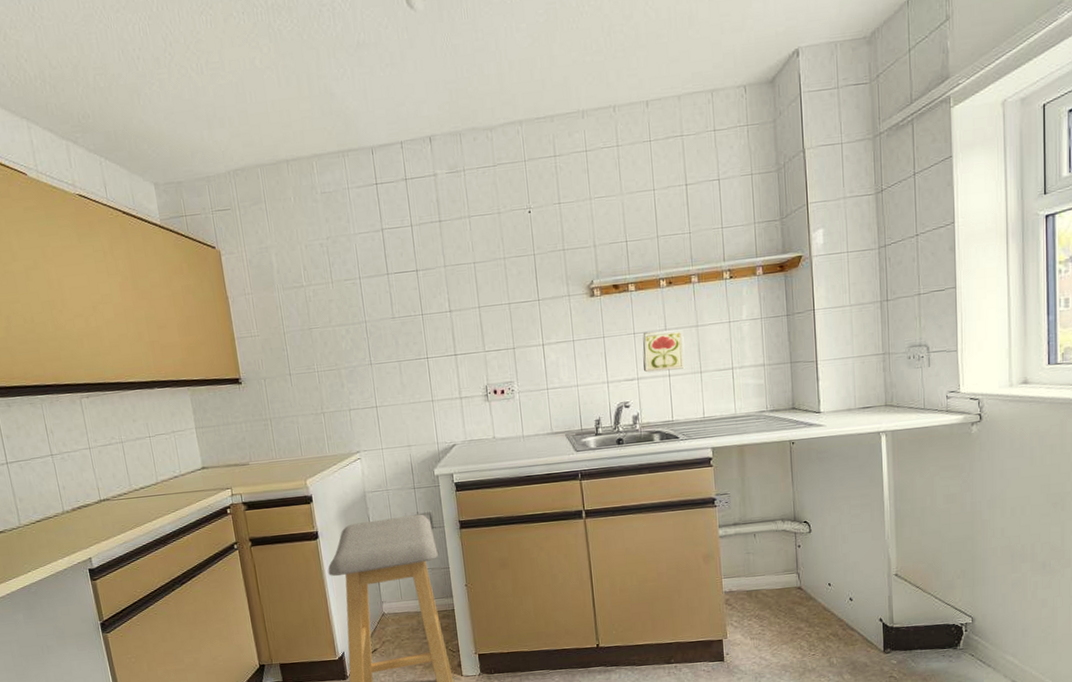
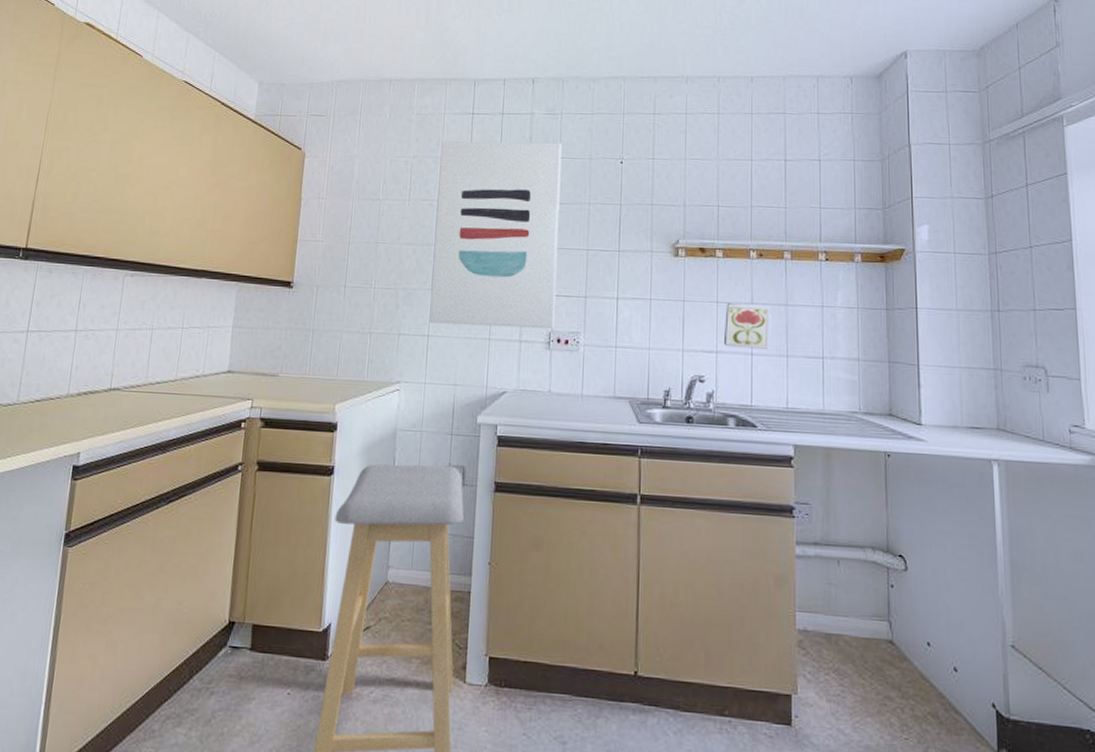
wall art: none [351,201,489,395] -> present [429,141,562,329]

